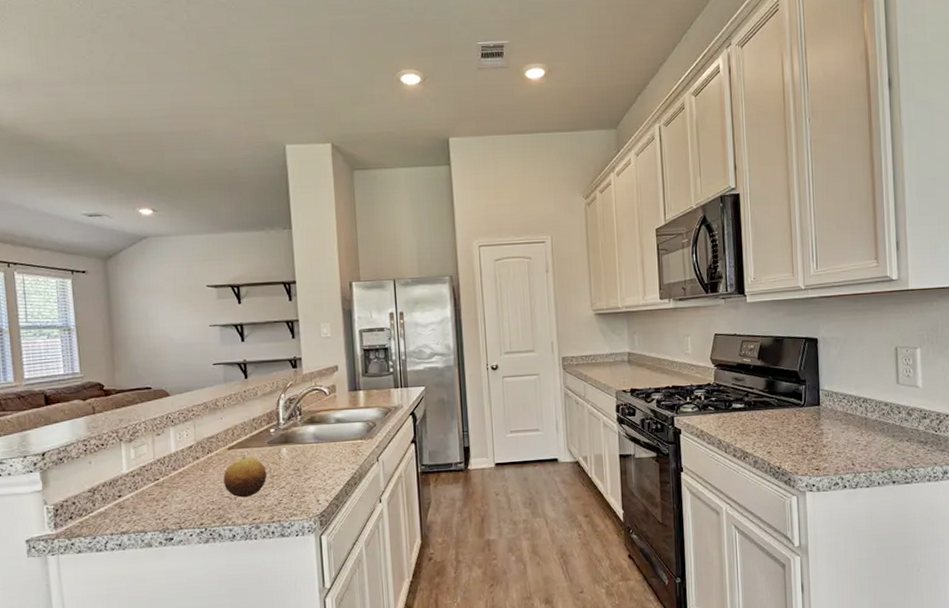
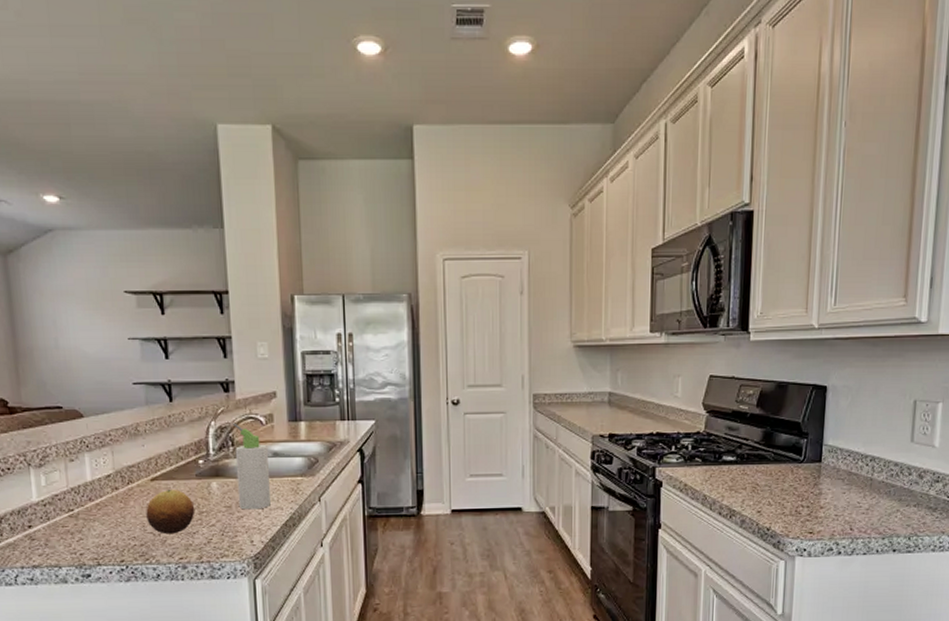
bottle: none [300,394,334,472] -> present [233,422,271,510]

